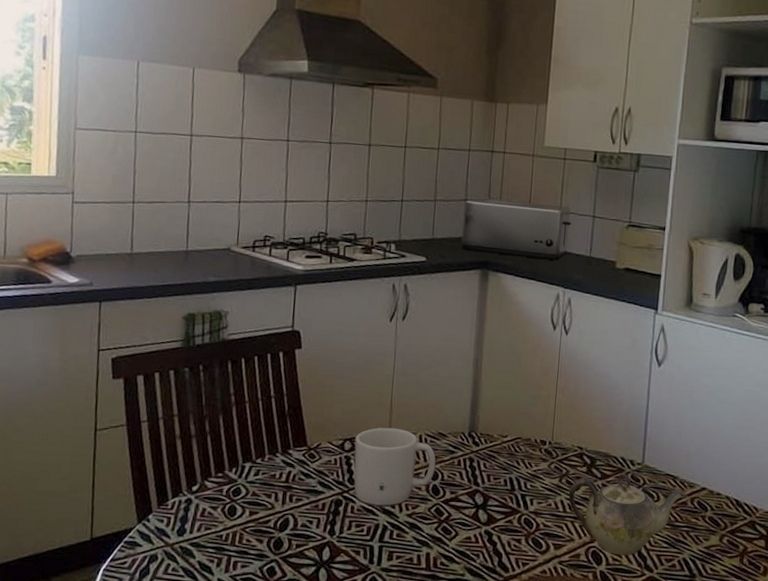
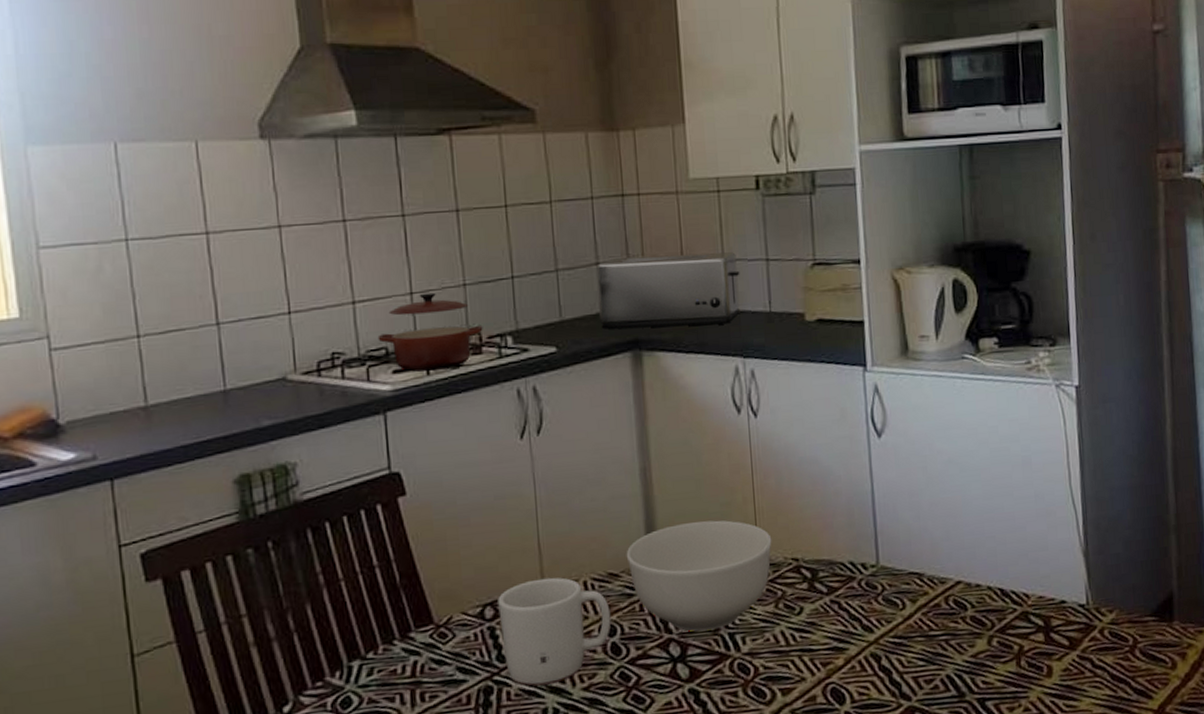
saucepan: none [299,202,375,261] -> present [377,292,483,371]
bowl: none [453,405,565,490] -> present [626,520,772,632]
teapot: present [569,473,688,556] -> none [790,581,941,688]

